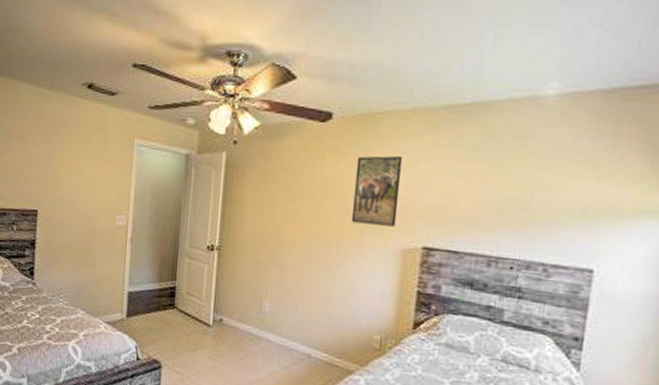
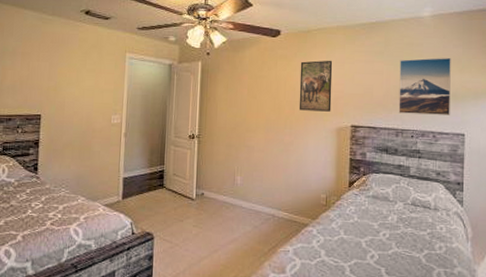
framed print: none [494,157,584,242] -> present [398,57,451,115]

